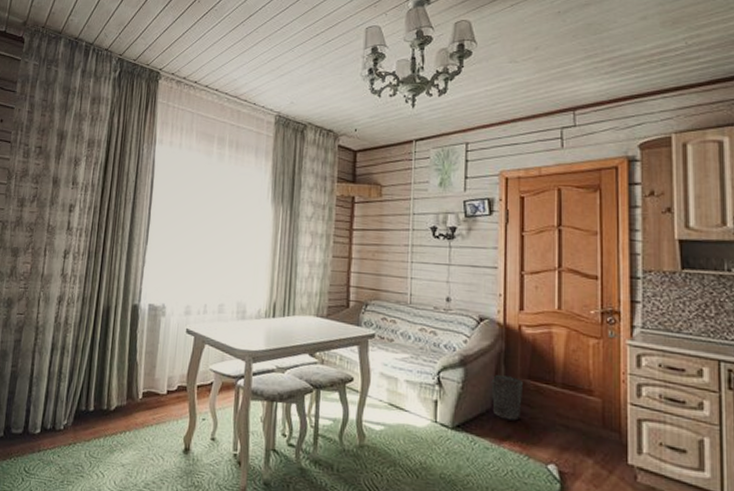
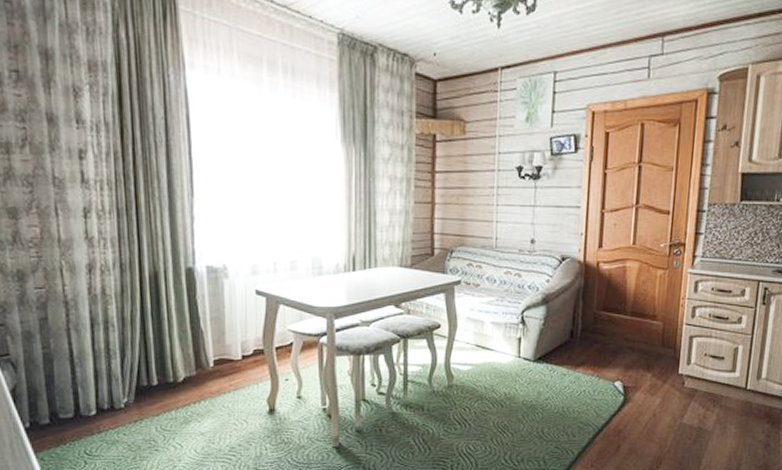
wastebasket: present [491,375,523,421] -> none [569,310,598,348]

